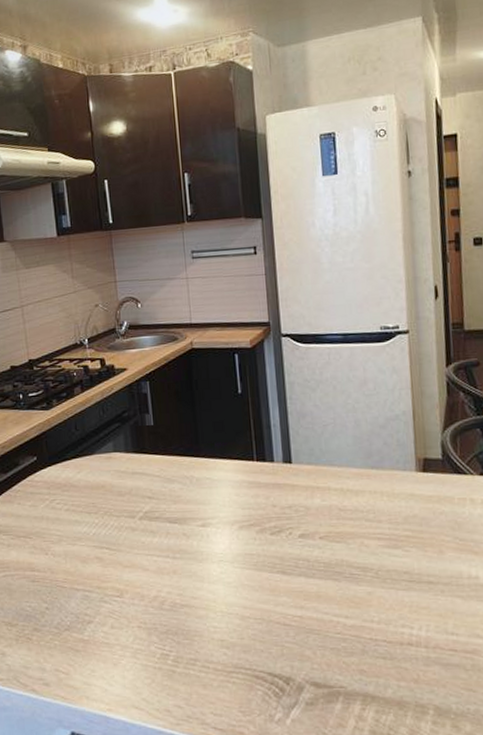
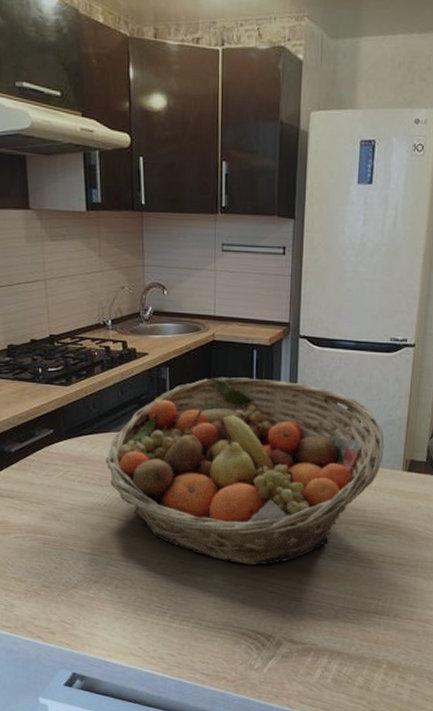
fruit basket: none [91,383,392,593] -> present [105,377,385,565]

